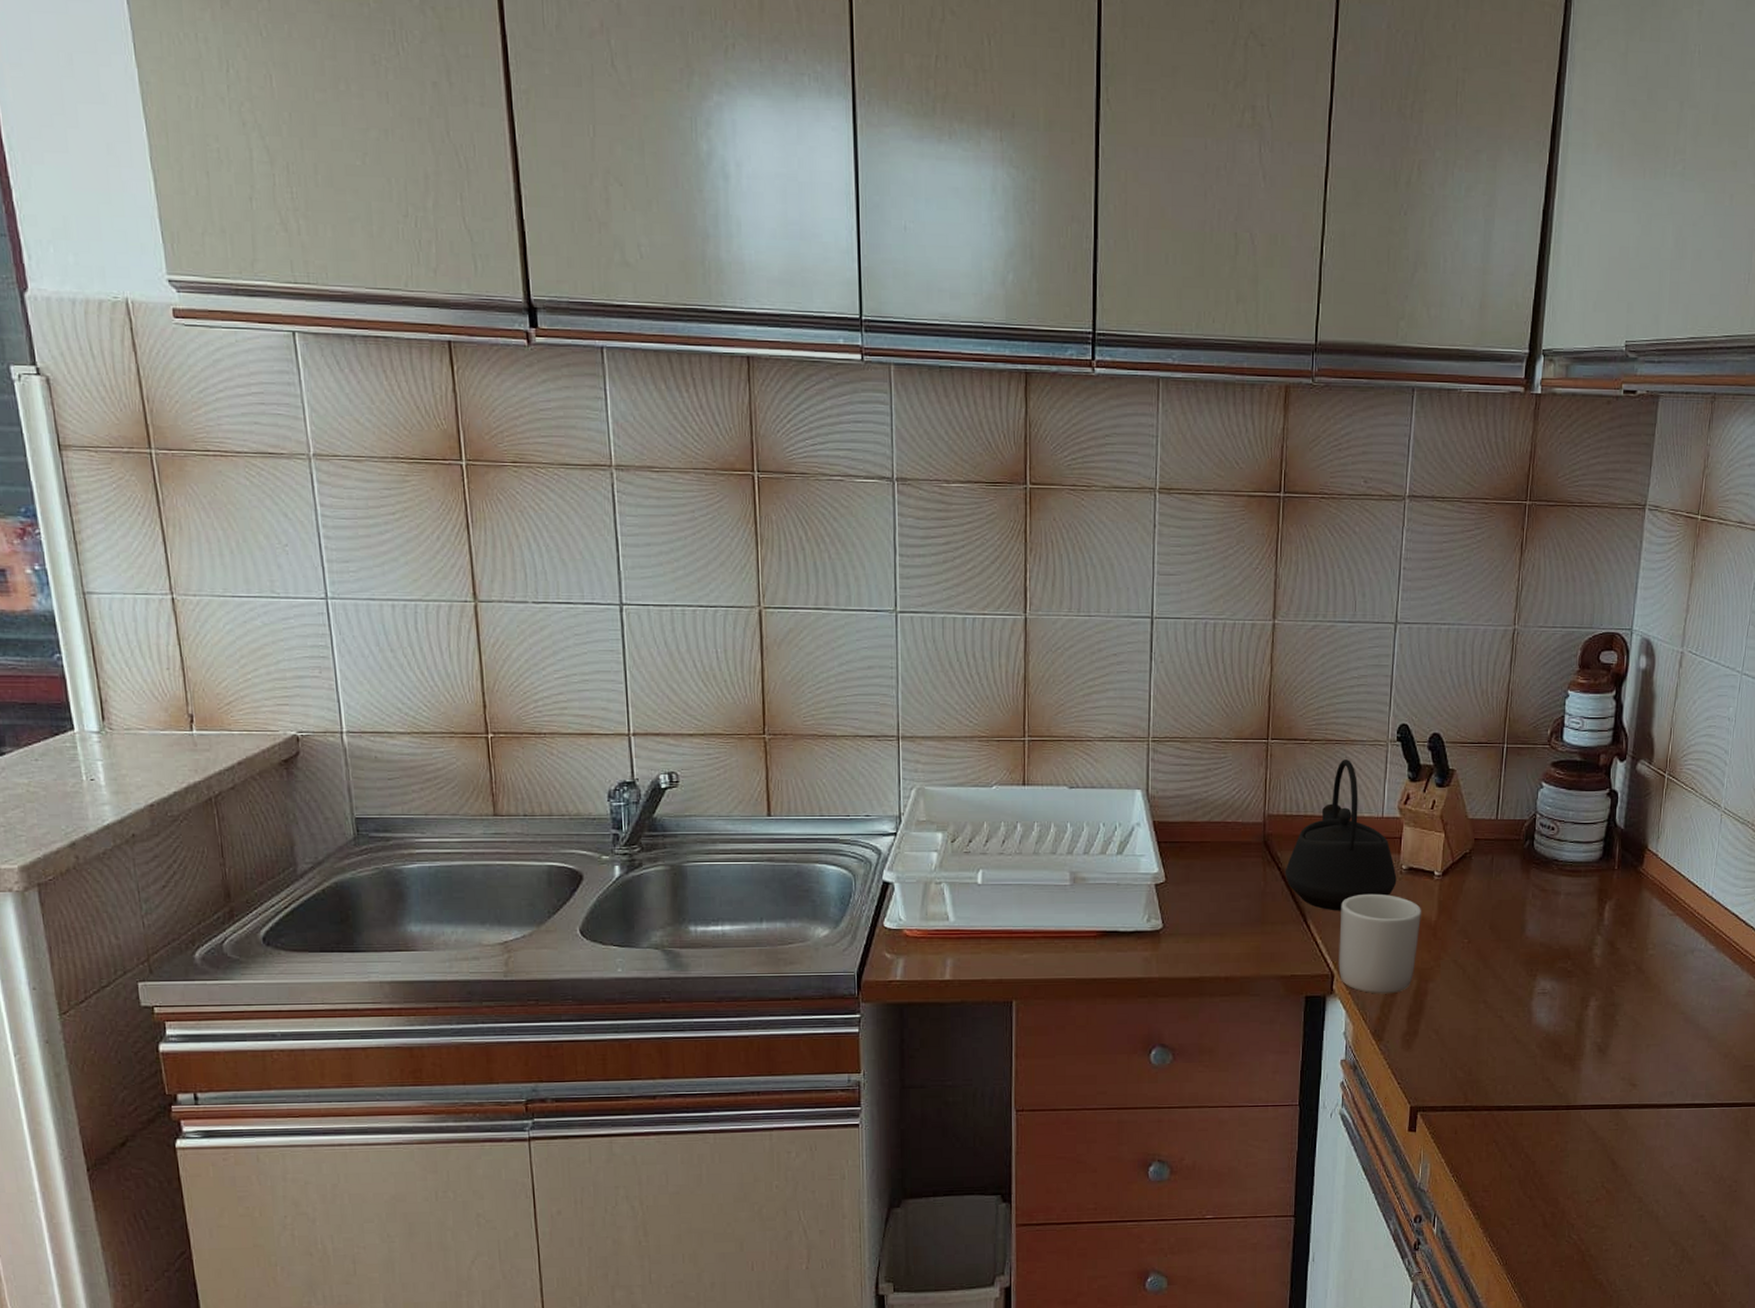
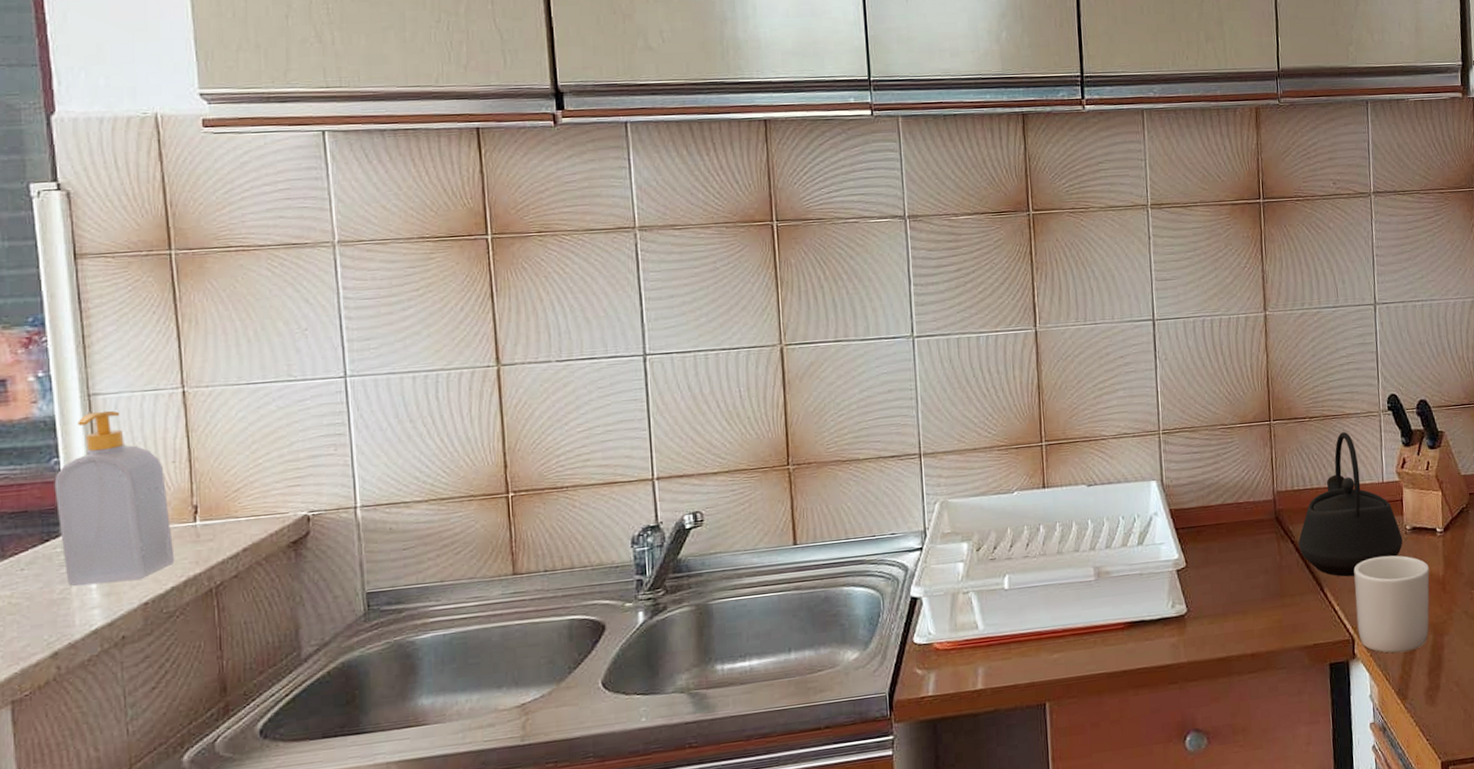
soap bottle: none [58,610,175,782] -> present [54,410,175,587]

